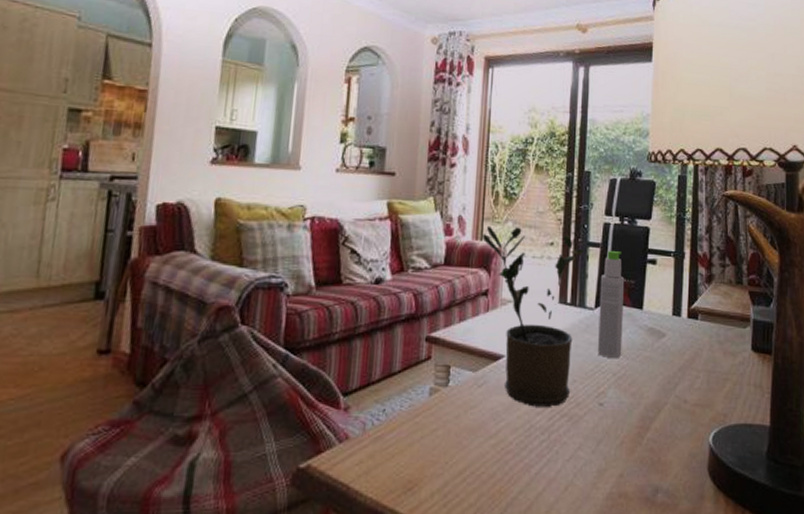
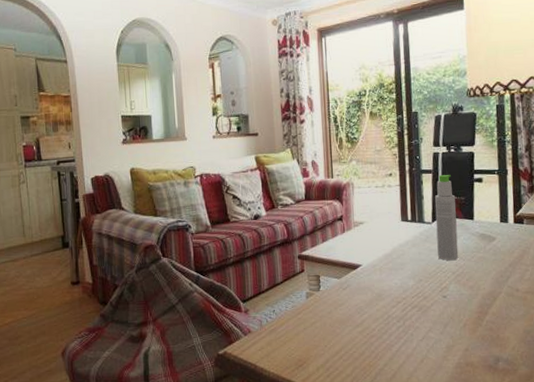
potted plant: present [483,225,585,407] -> none [333,164,419,302]

